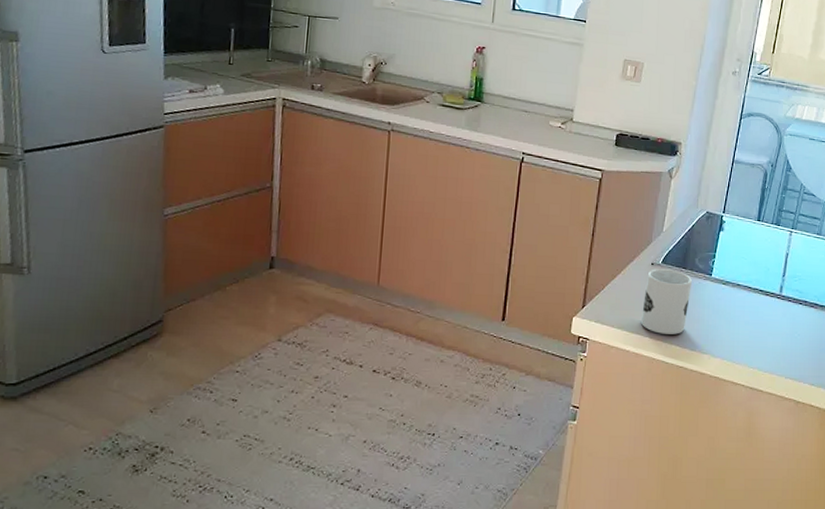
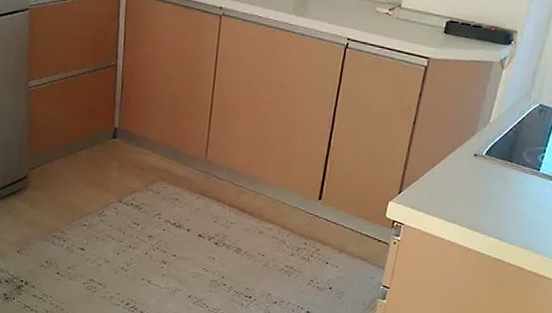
mug: present [640,269,693,334] -> none [458,160,518,227]

